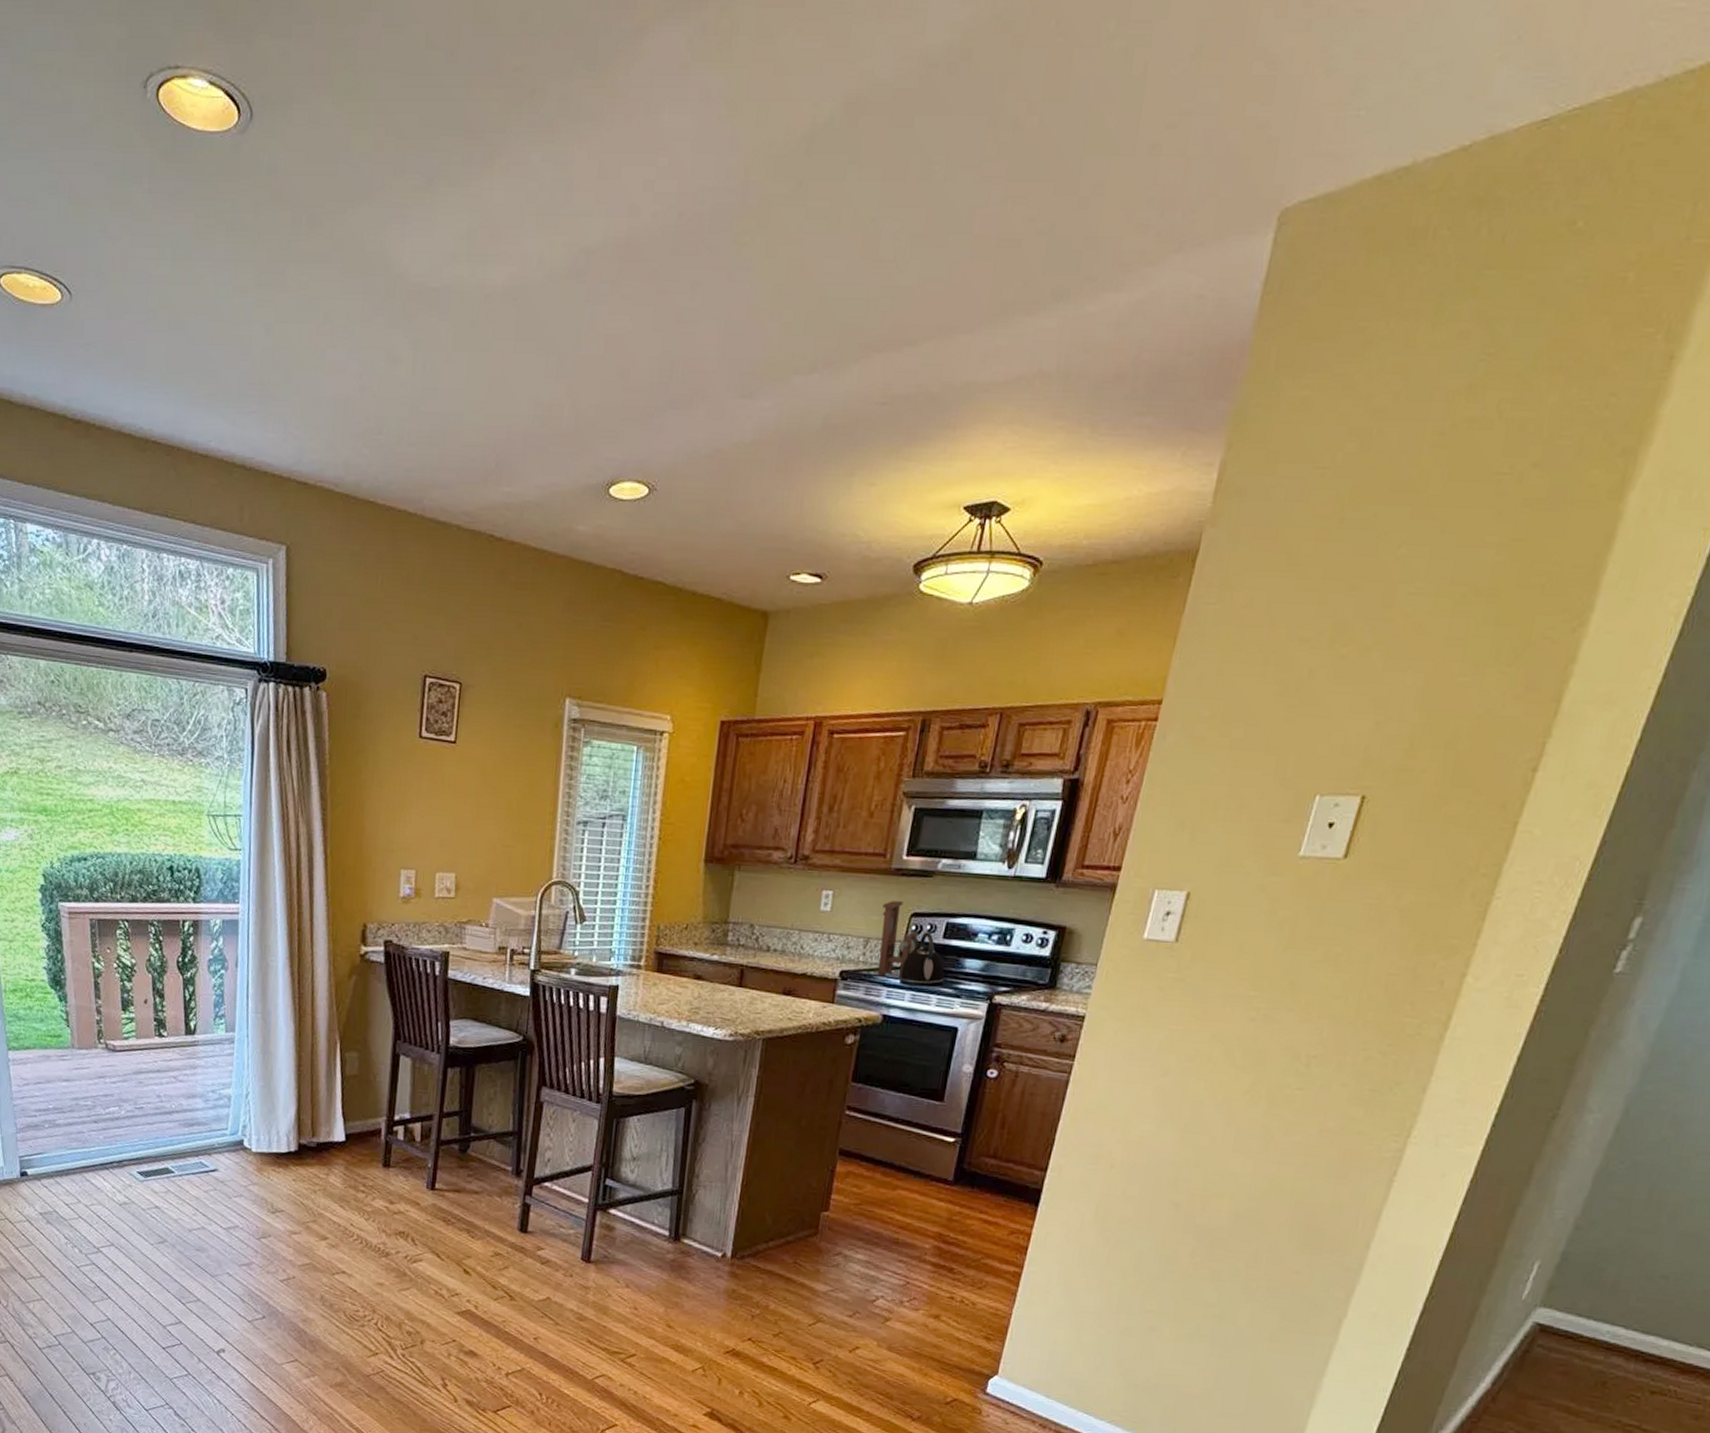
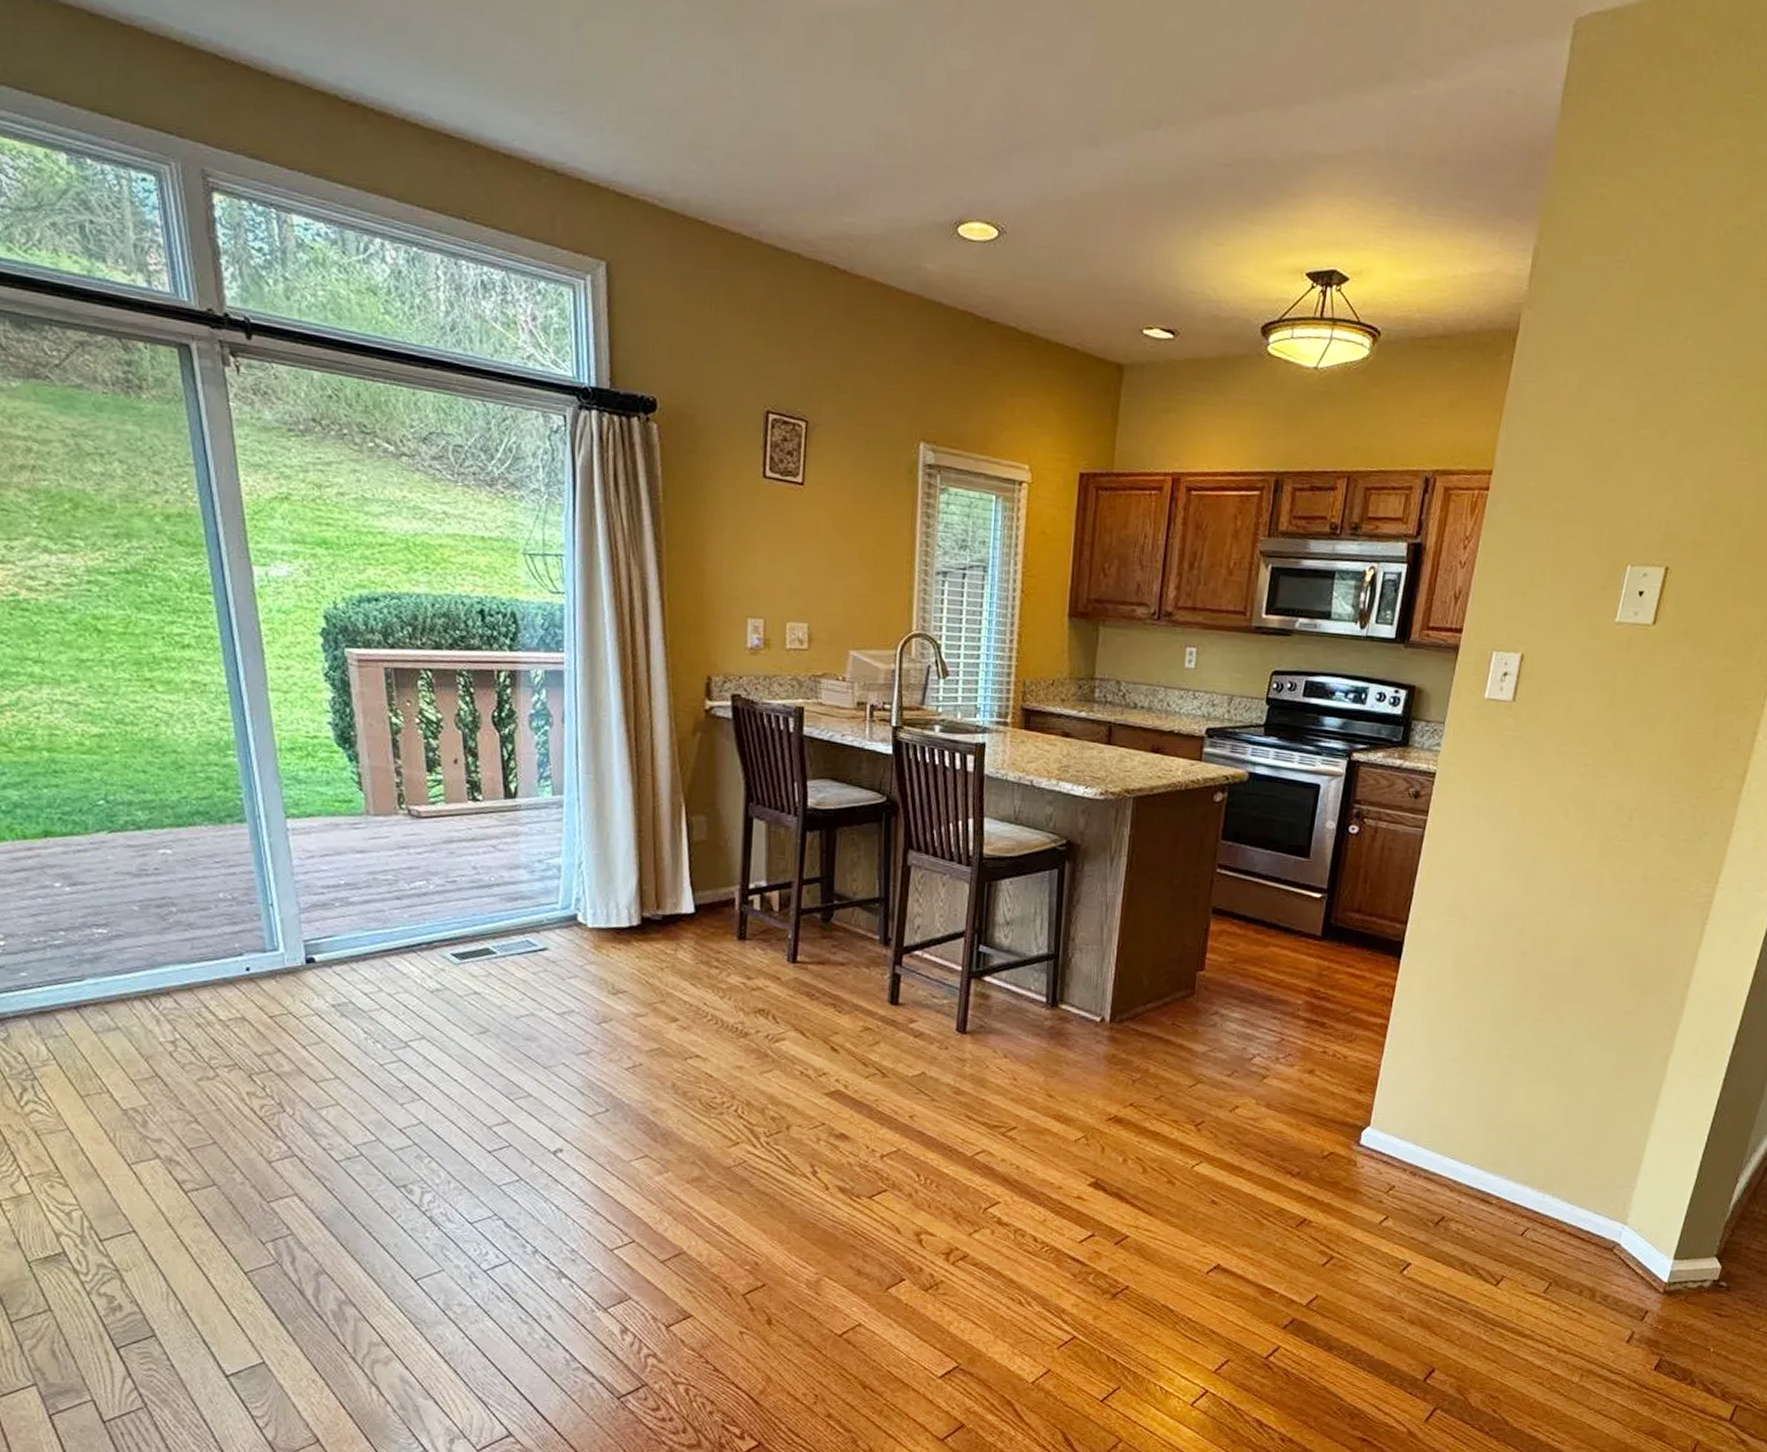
paper towel holder: present [877,901,920,978] -> none [1242,659,1281,736]
kettle: present [898,932,945,988] -> none [1262,690,1306,745]

